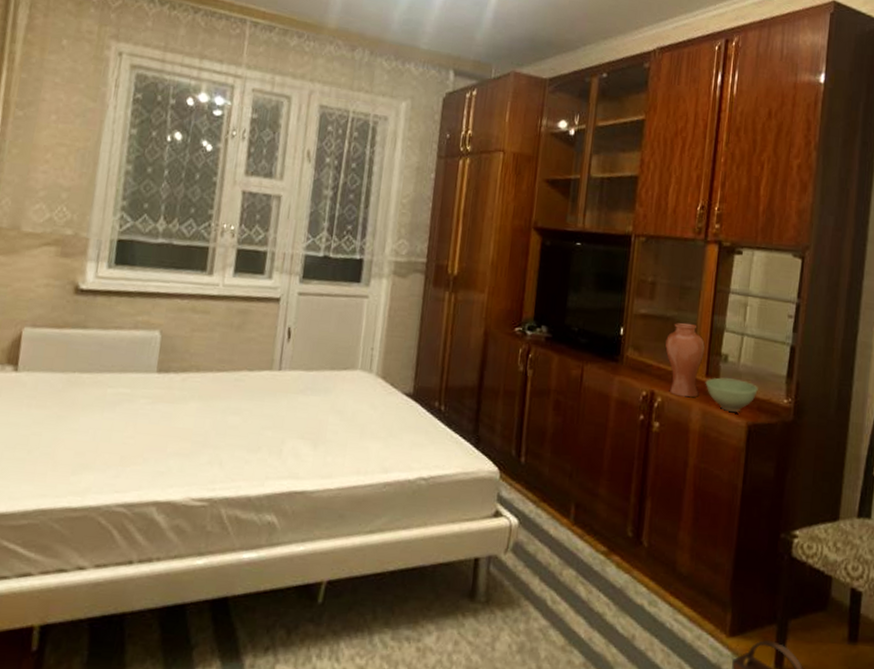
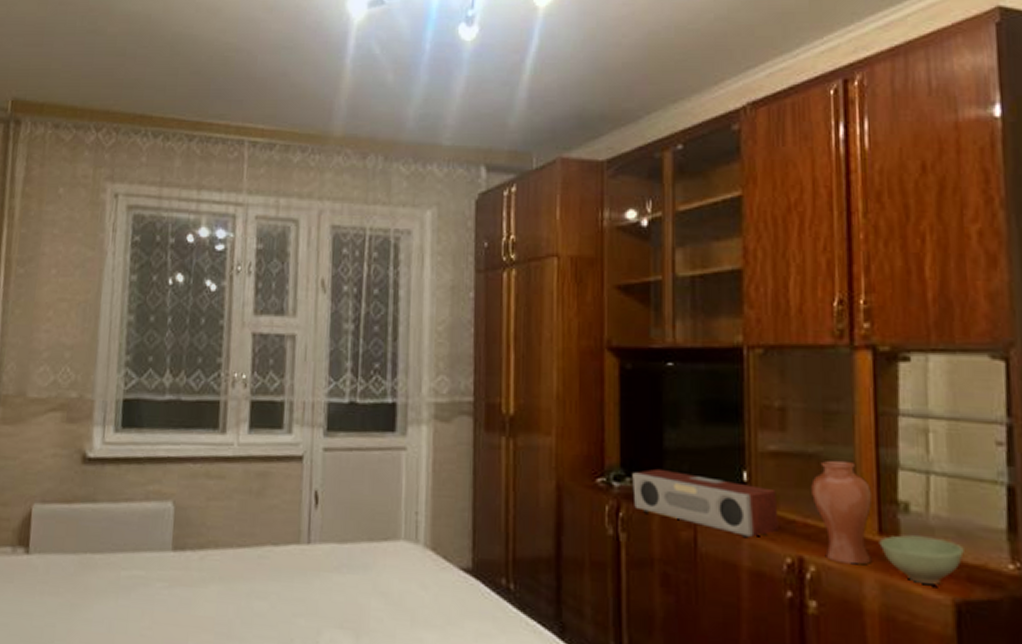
speaker: none [540,322,642,377] -> present [632,468,779,538]

